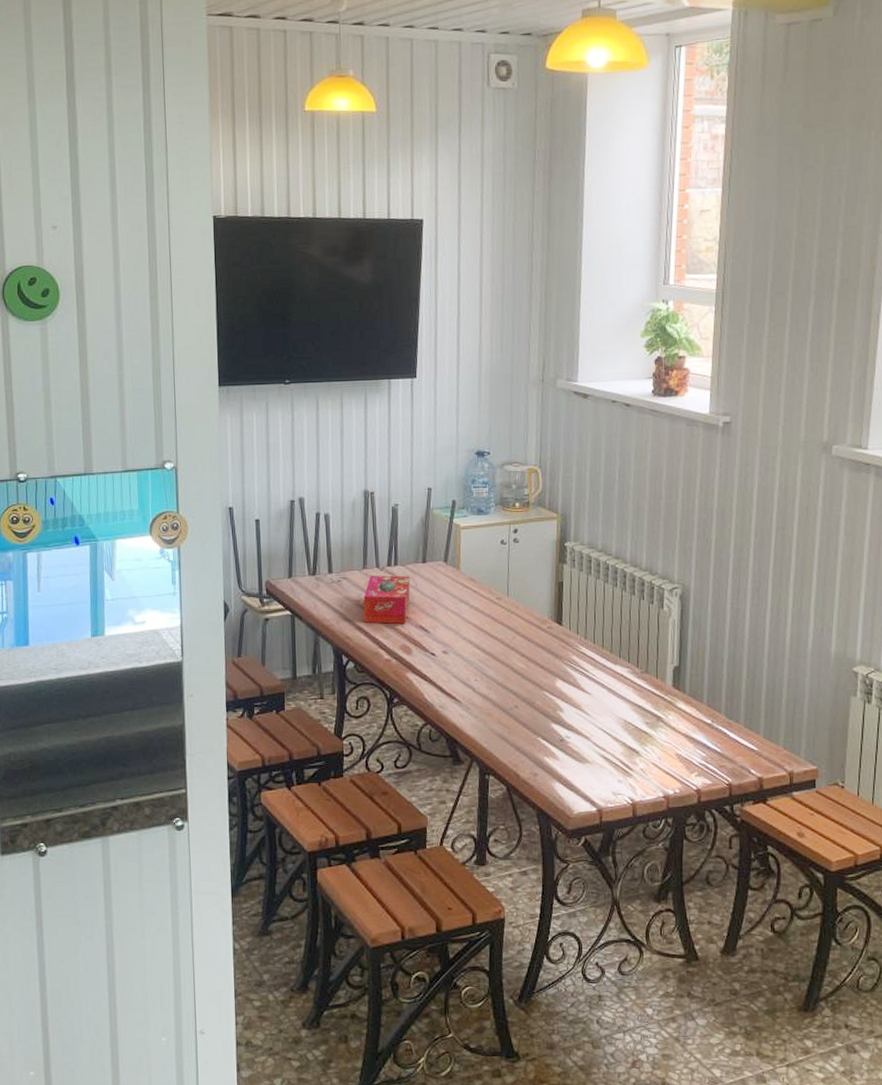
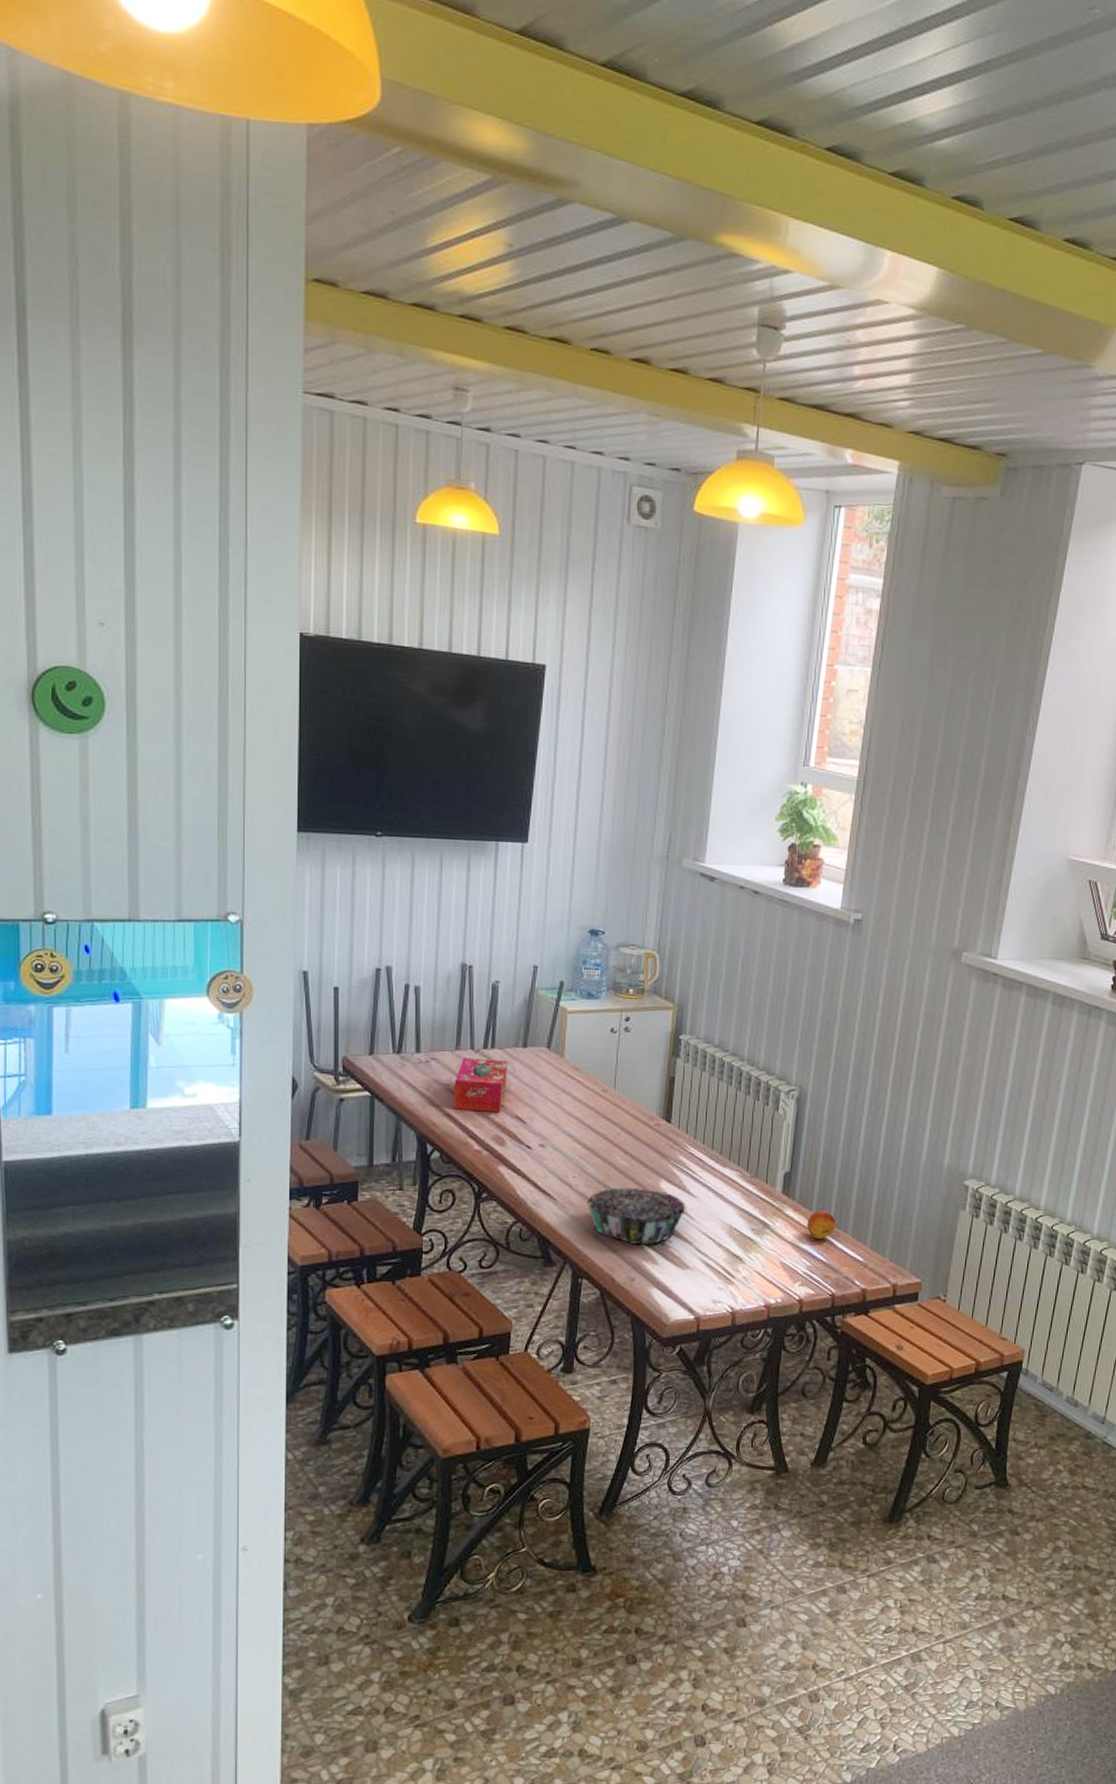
decorative bowl: none [487,688,582,741] -> present [585,1187,686,1244]
fruit: none [699,703,728,730] -> present [807,1211,836,1239]

